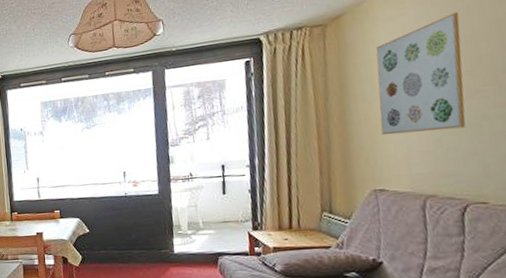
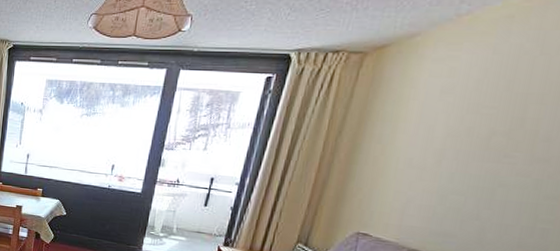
wall art: present [376,11,466,136] -> none [385,64,519,190]

